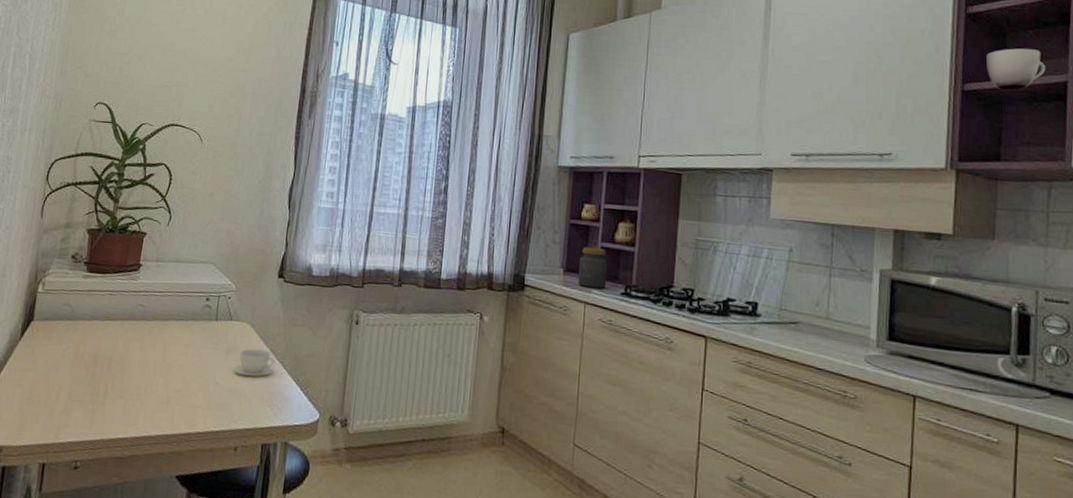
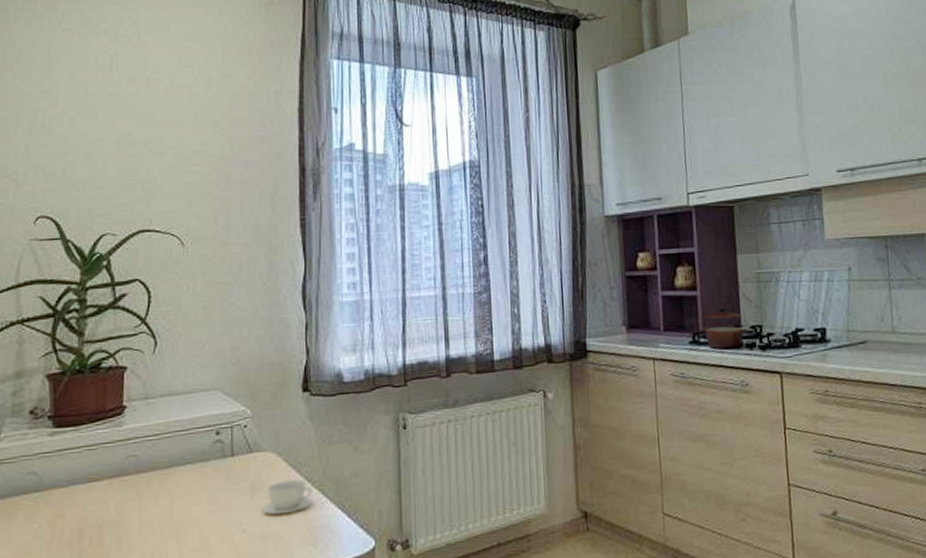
jar: present [578,247,608,289] -> none [641,297,673,343]
saucepan: none [634,266,678,307] -> present [701,308,747,350]

